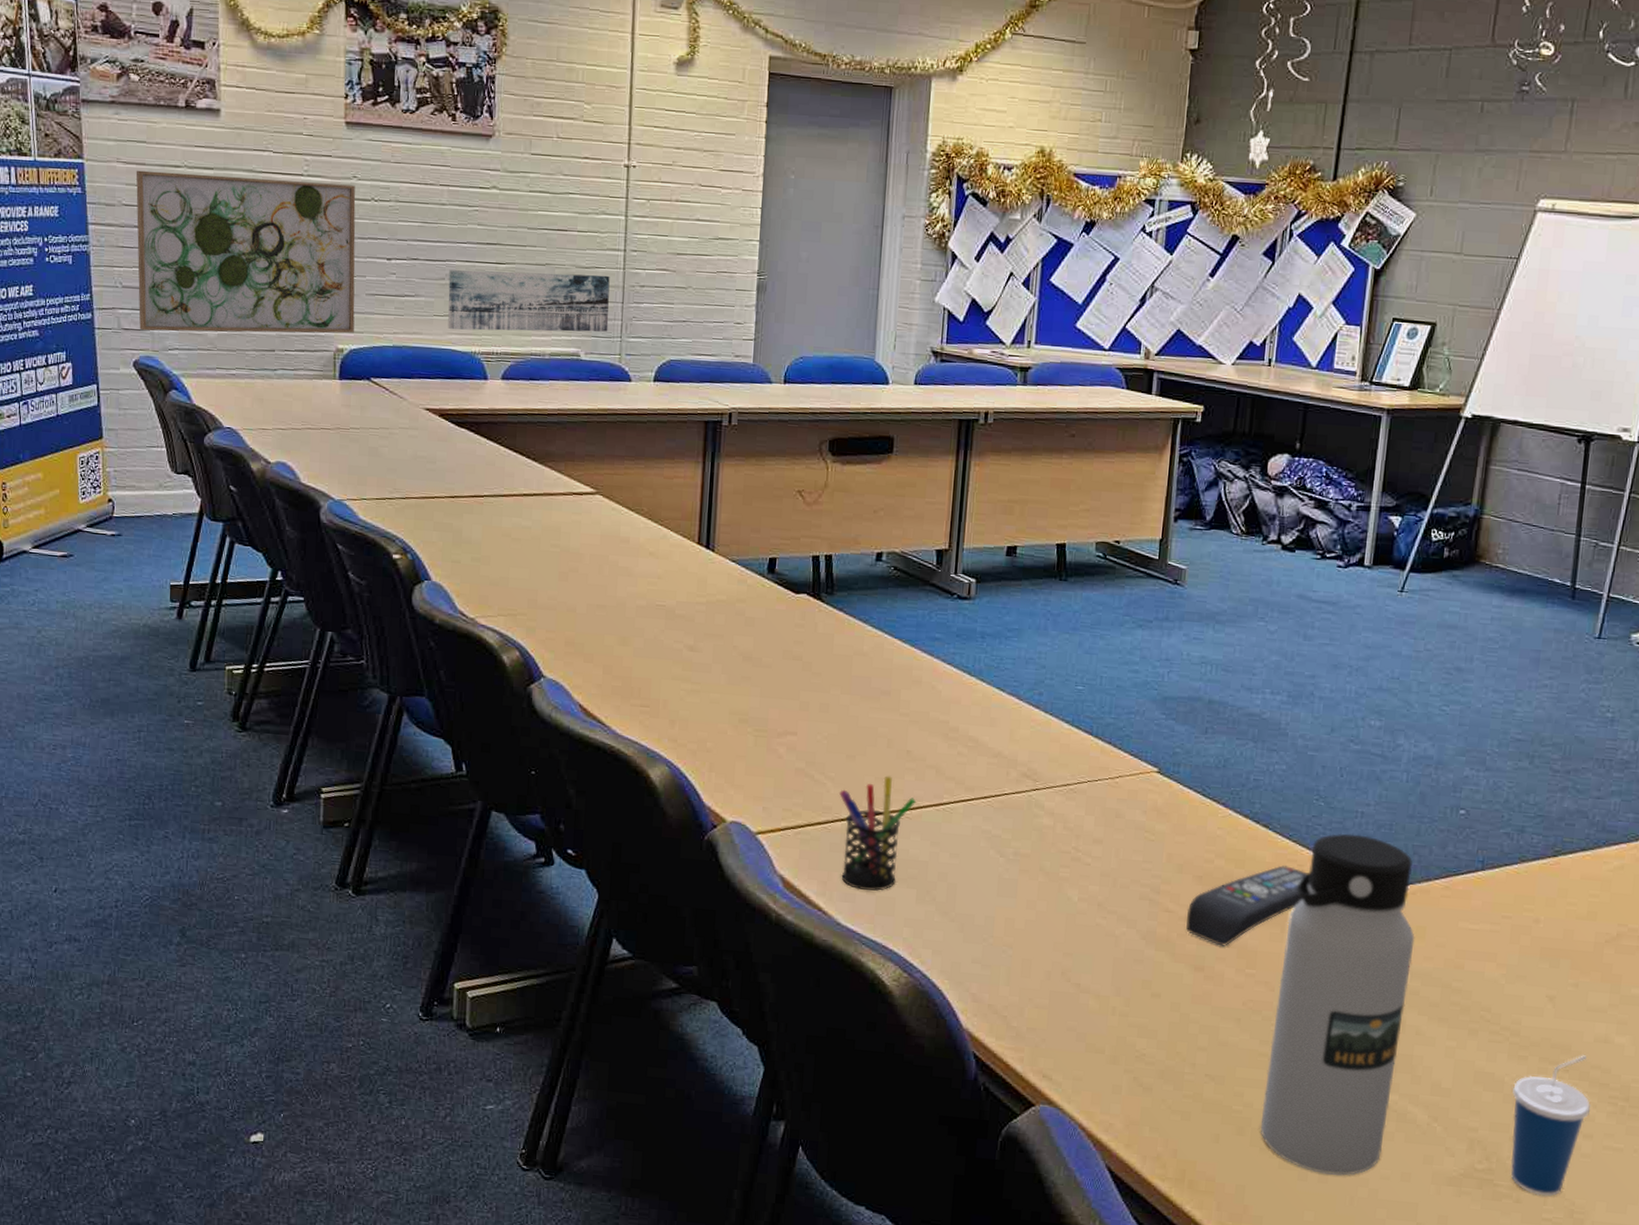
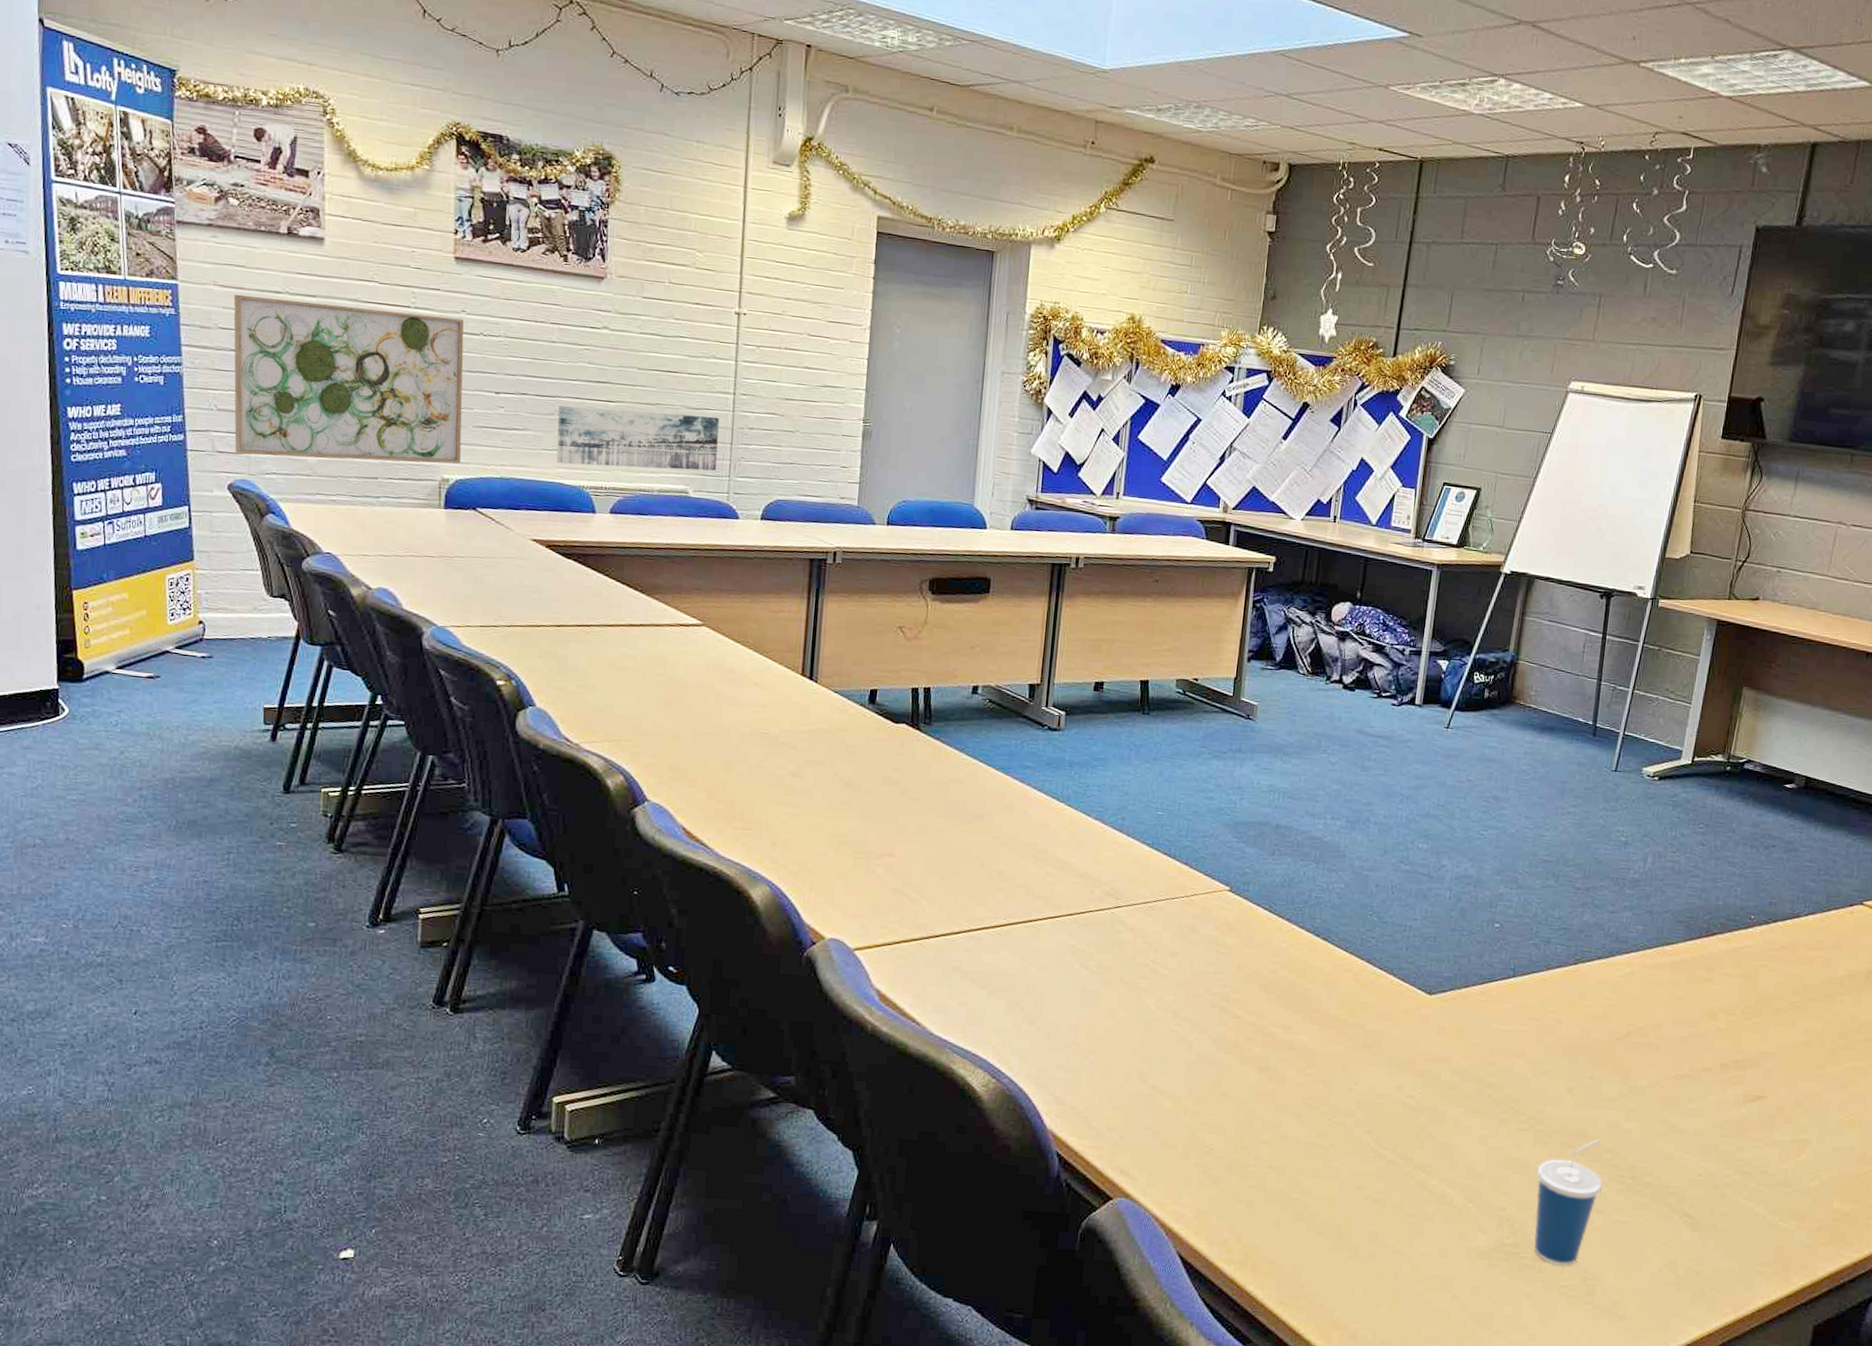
pen holder: present [838,775,917,891] -> none [933,894,1007,1003]
remote control: present [1186,865,1311,946] -> none [1253,975,1365,1049]
water bottle: present [1260,833,1415,1175] -> none [1316,945,1455,1254]

